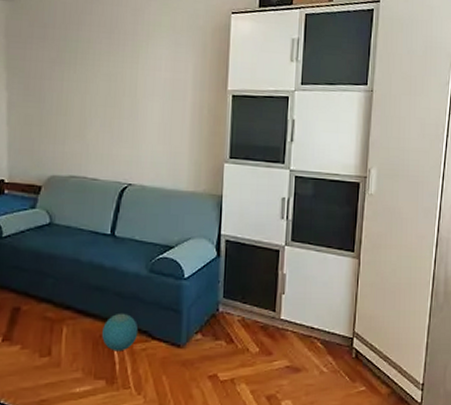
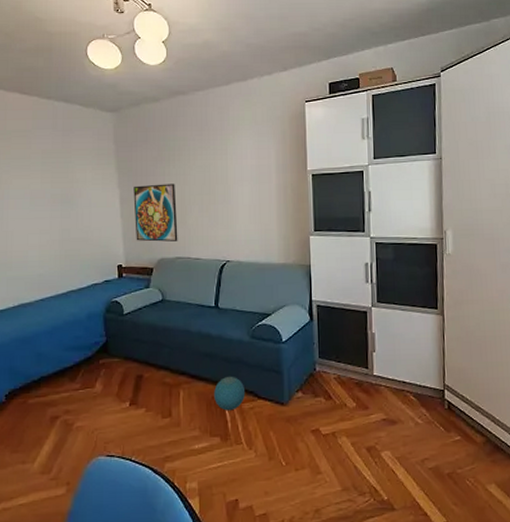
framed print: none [23,89,75,158] -> present [133,183,178,242]

